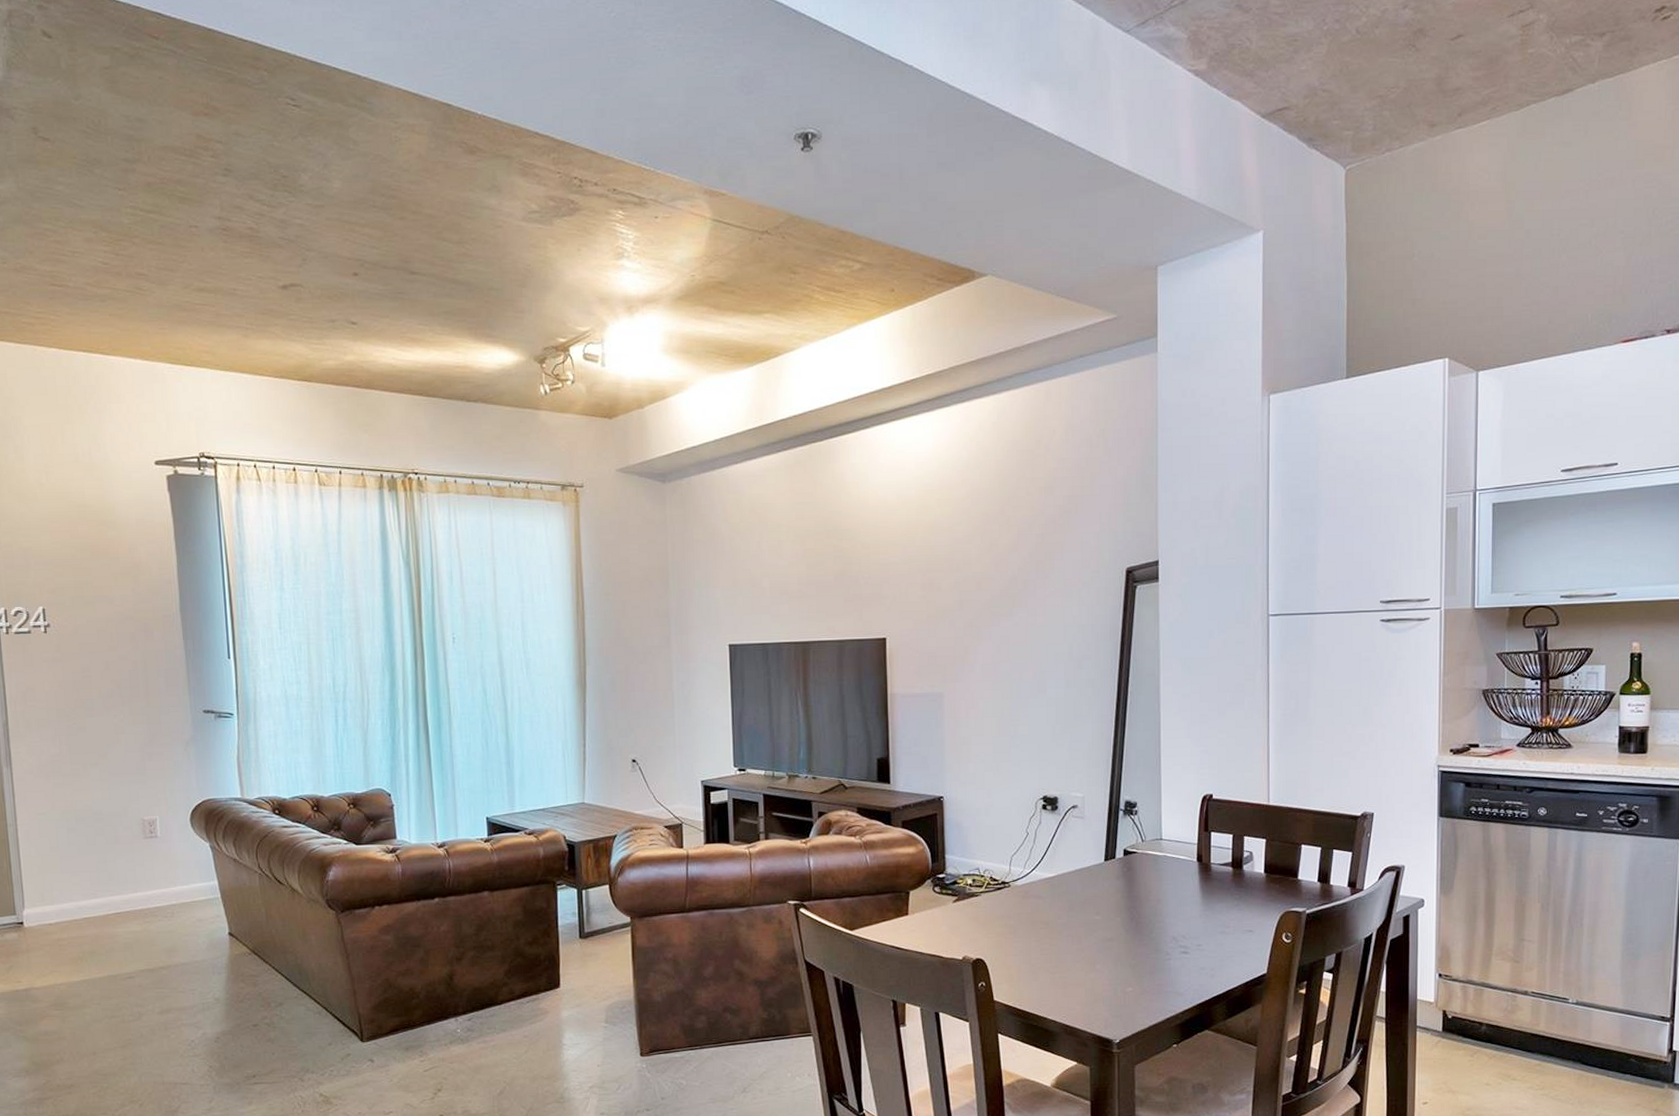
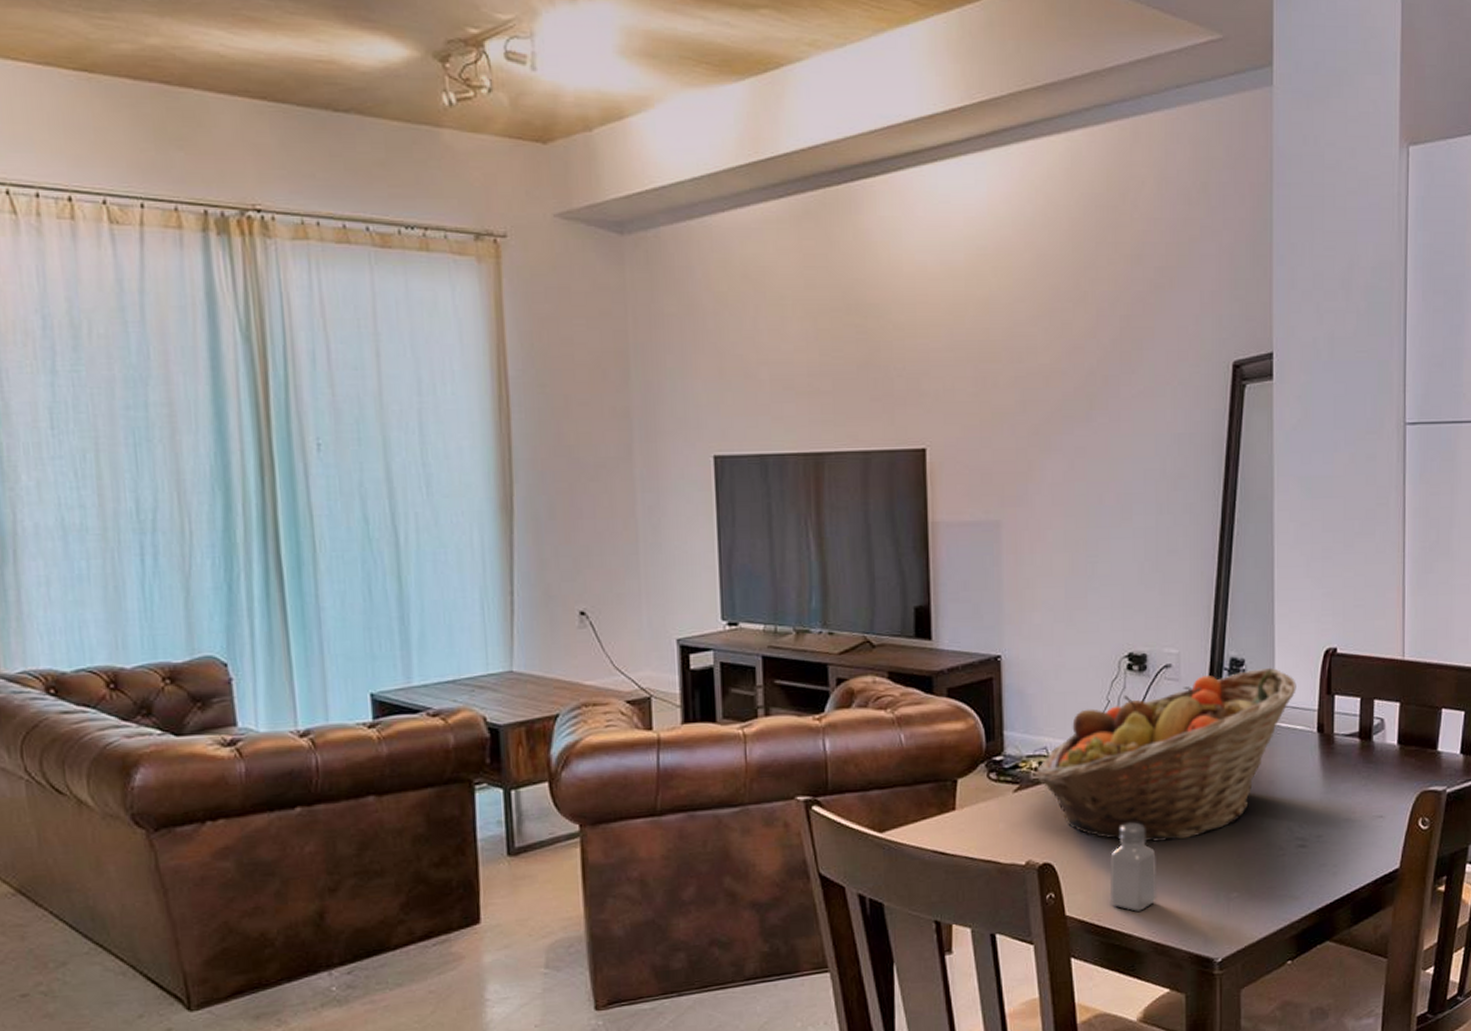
fruit basket: none [969,809,1179,945] -> present [1034,667,1296,842]
saltshaker: none [1028,929,1067,1000] -> present [1109,822,1158,912]

